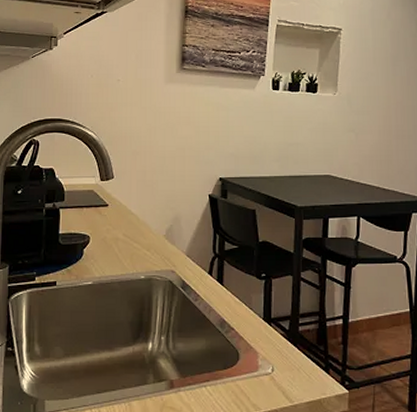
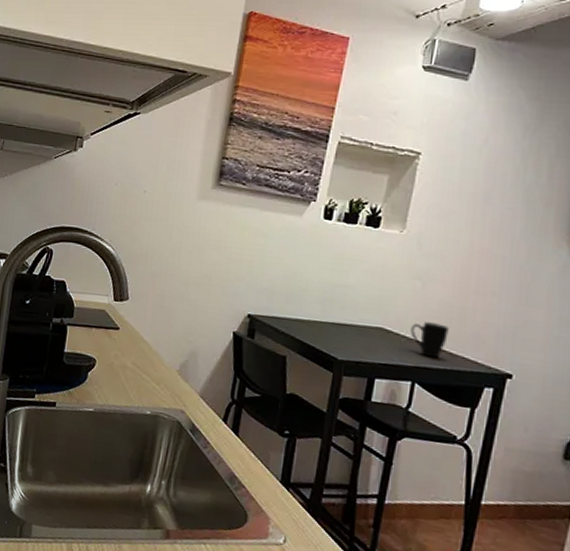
mug: none [351,166,380,195] -> present [410,322,449,359]

